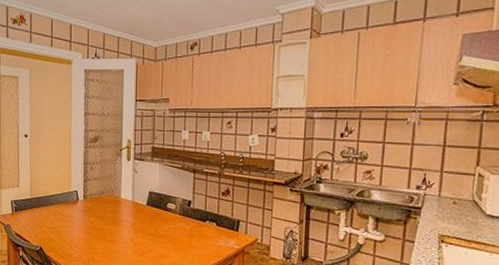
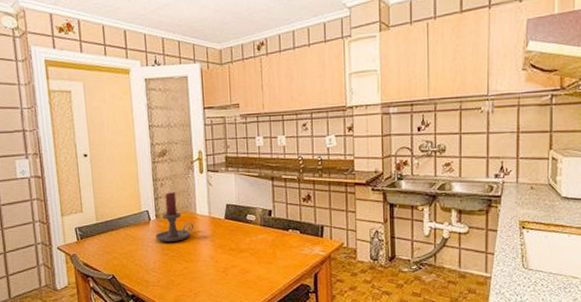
candle holder: none [82,175,118,222] -> present [155,192,195,242]

